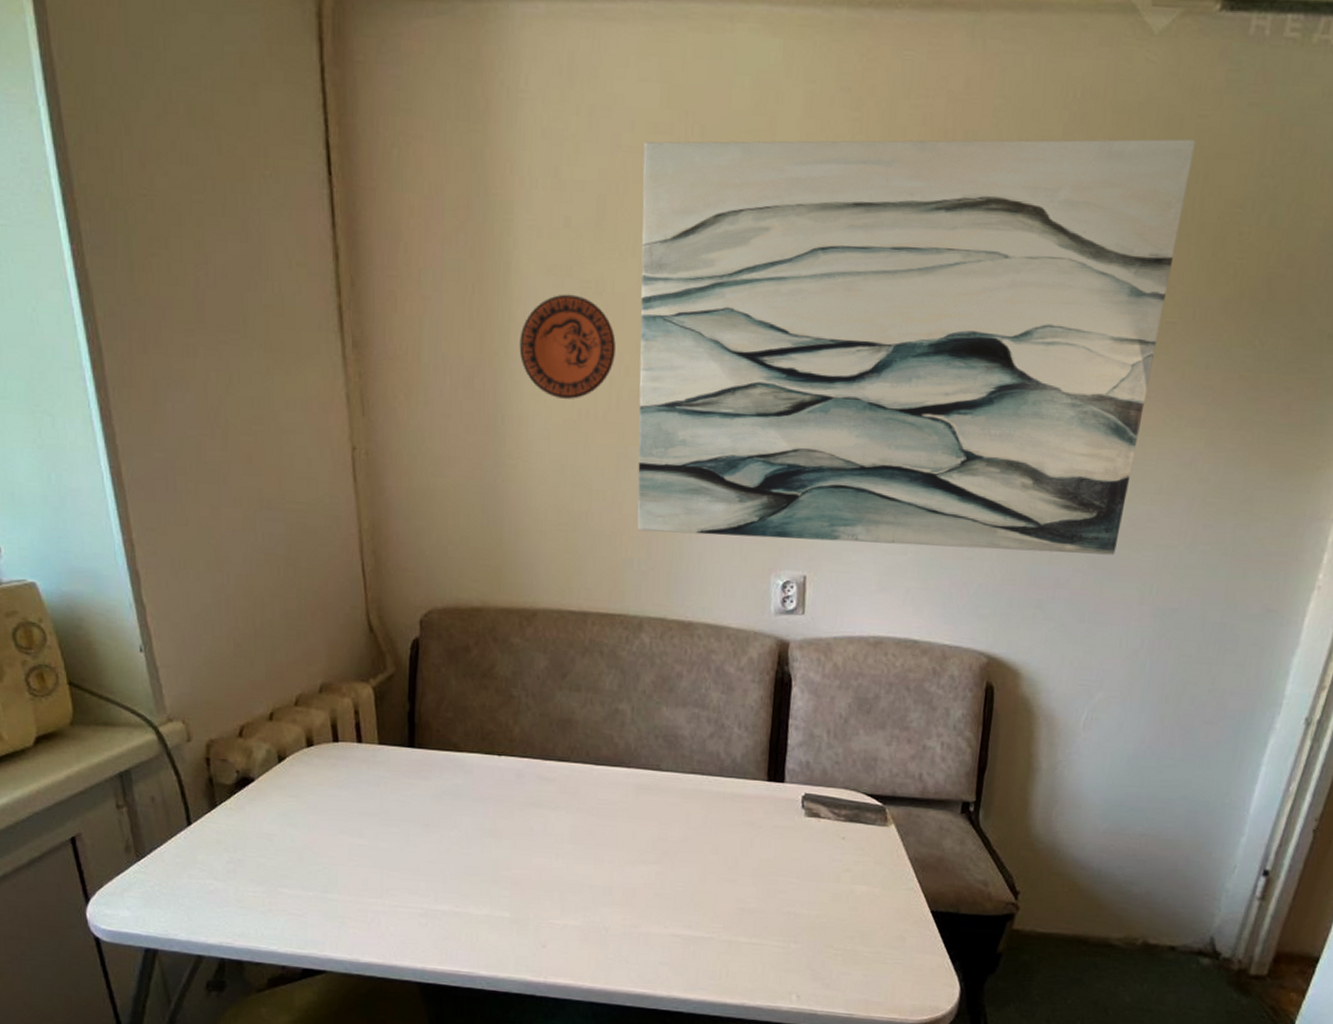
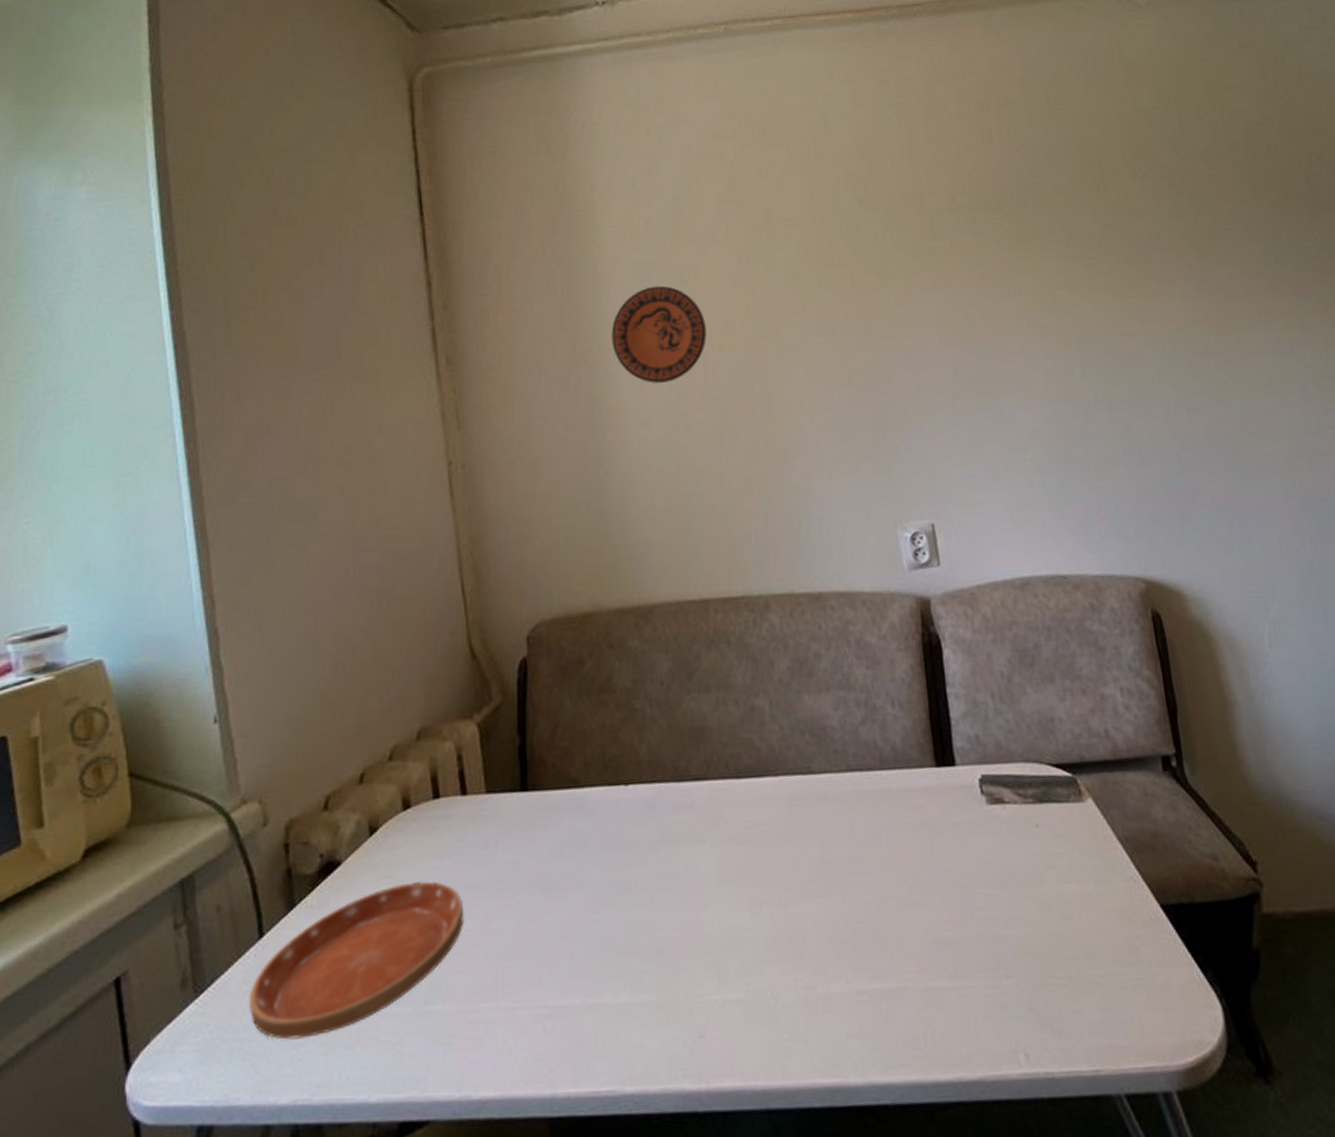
saucer: none [181,803,357,902] -> present [248,881,464,1040]
wall art: present [637,139,1196,555] -> none [711,78,1245,504]

